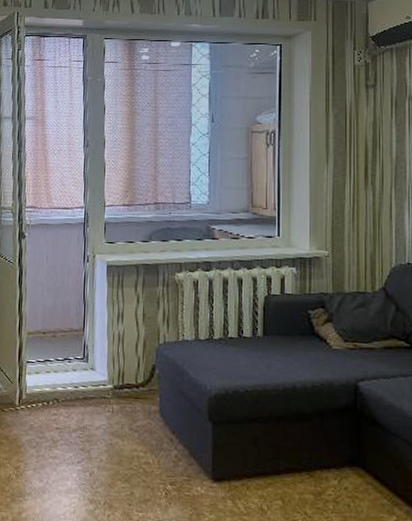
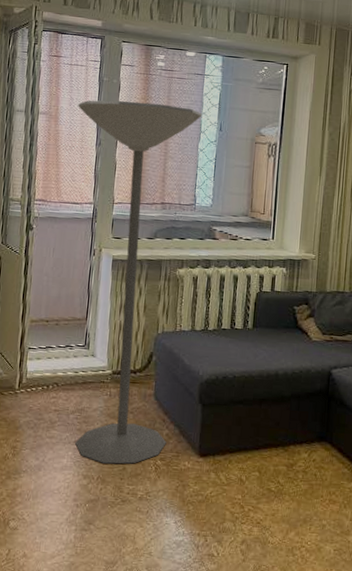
floor lamp: none [64,99,192,488] -> present [75,100,203,464]

